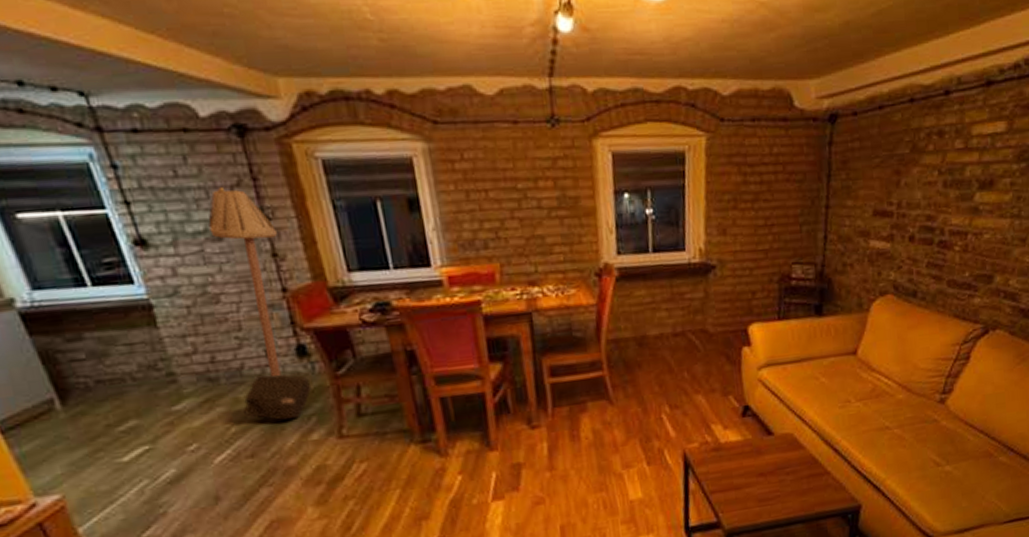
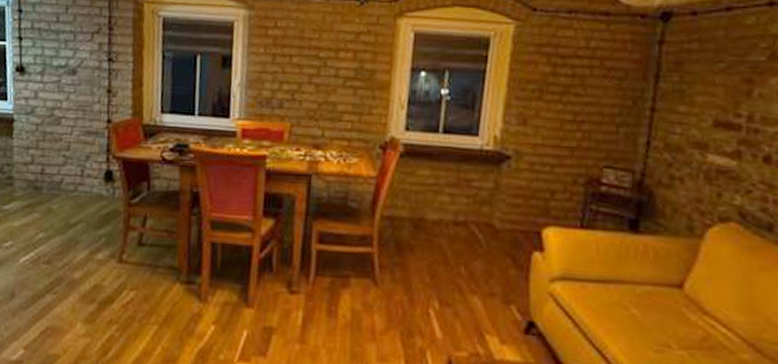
floor lamp: present [208,186,281,377] -> none [69,32,117,196]
rock: present [244,374,312,421] -> none [52,191,109,237]

